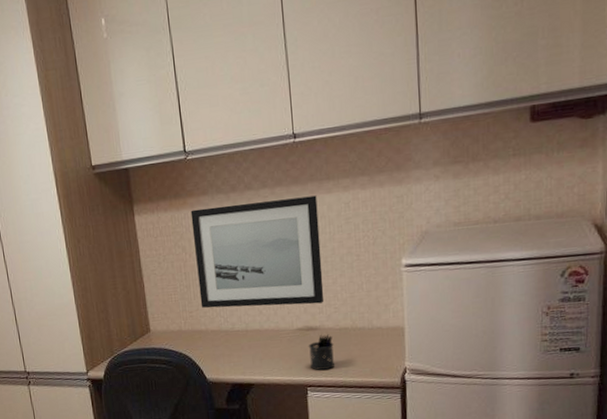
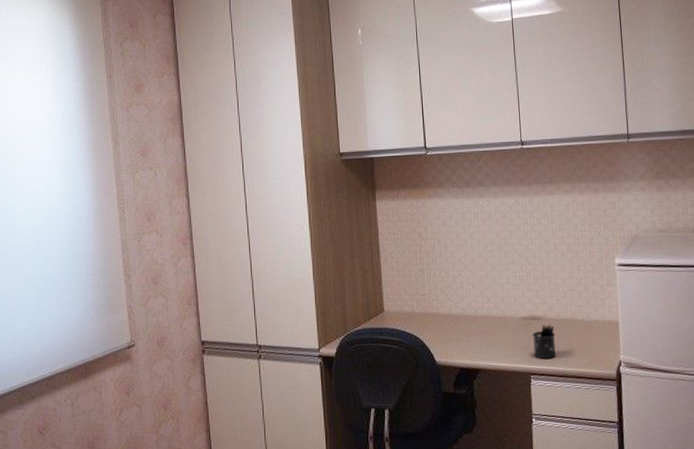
wall art: present [190,195,324,309] -> none [428,196,547,295]

